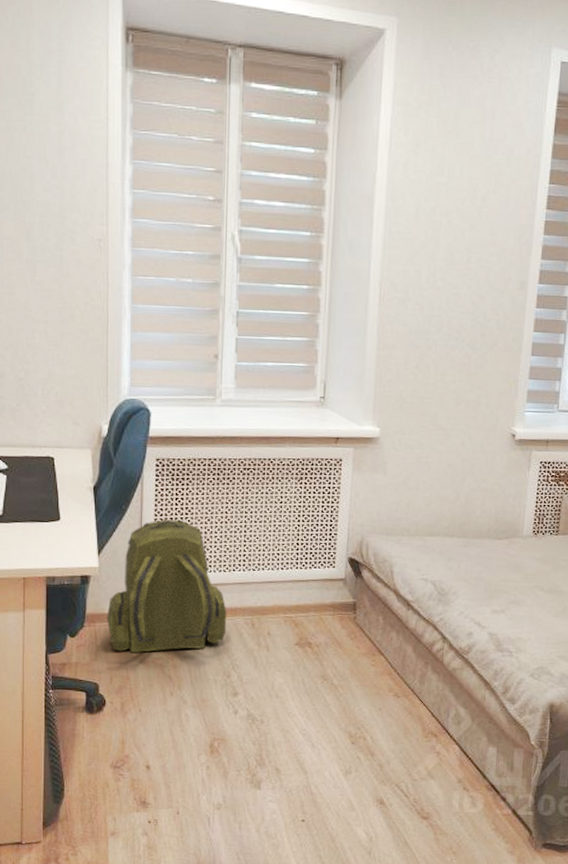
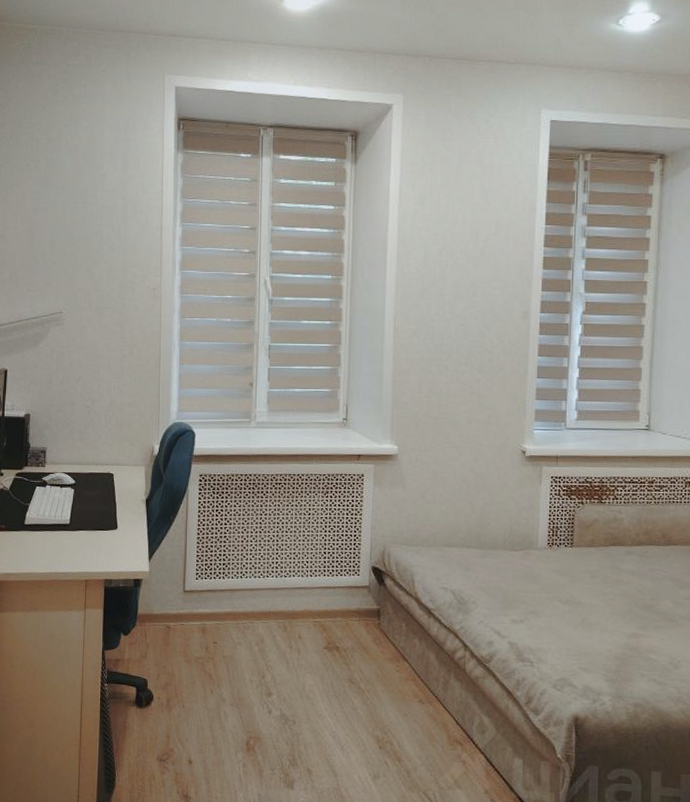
backpack: present [107,520,227,653] -> none [156,529,261,652]

